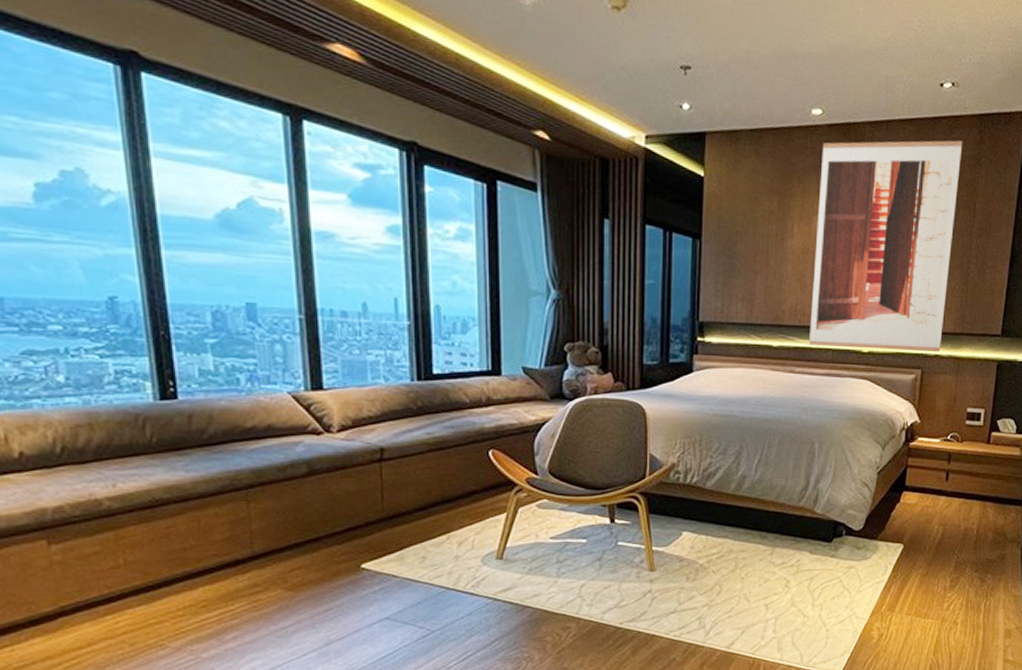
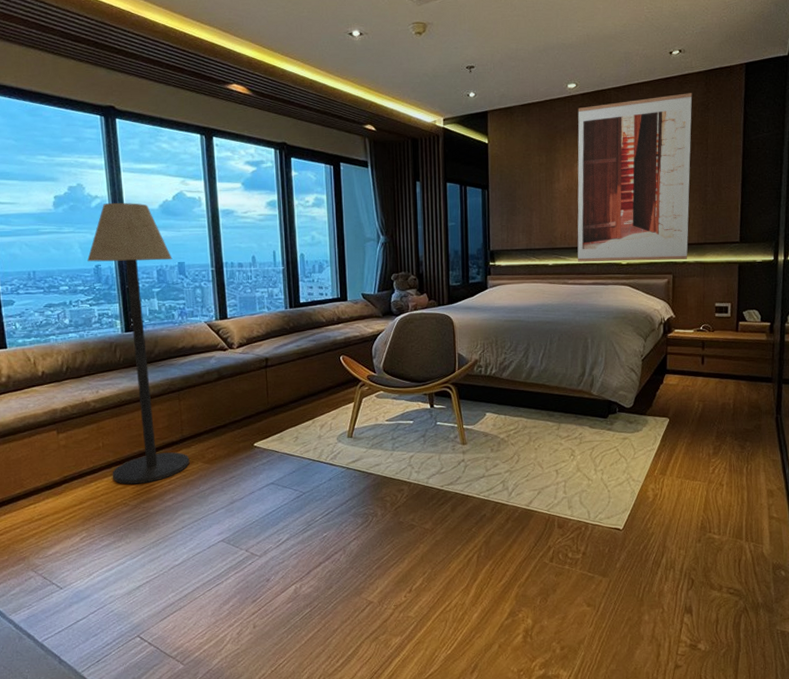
floor lamp: none [95,203,263,619] -> present [87,202,190,485]

